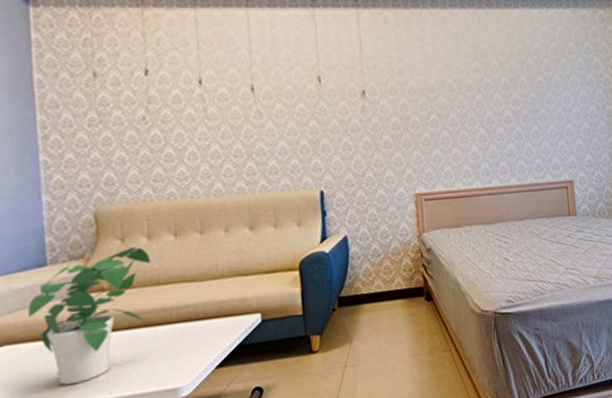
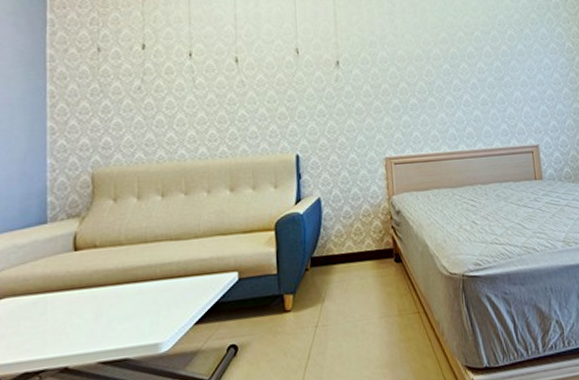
potted plant: present [28,247,151,386] -> none [28,207,139,338]

